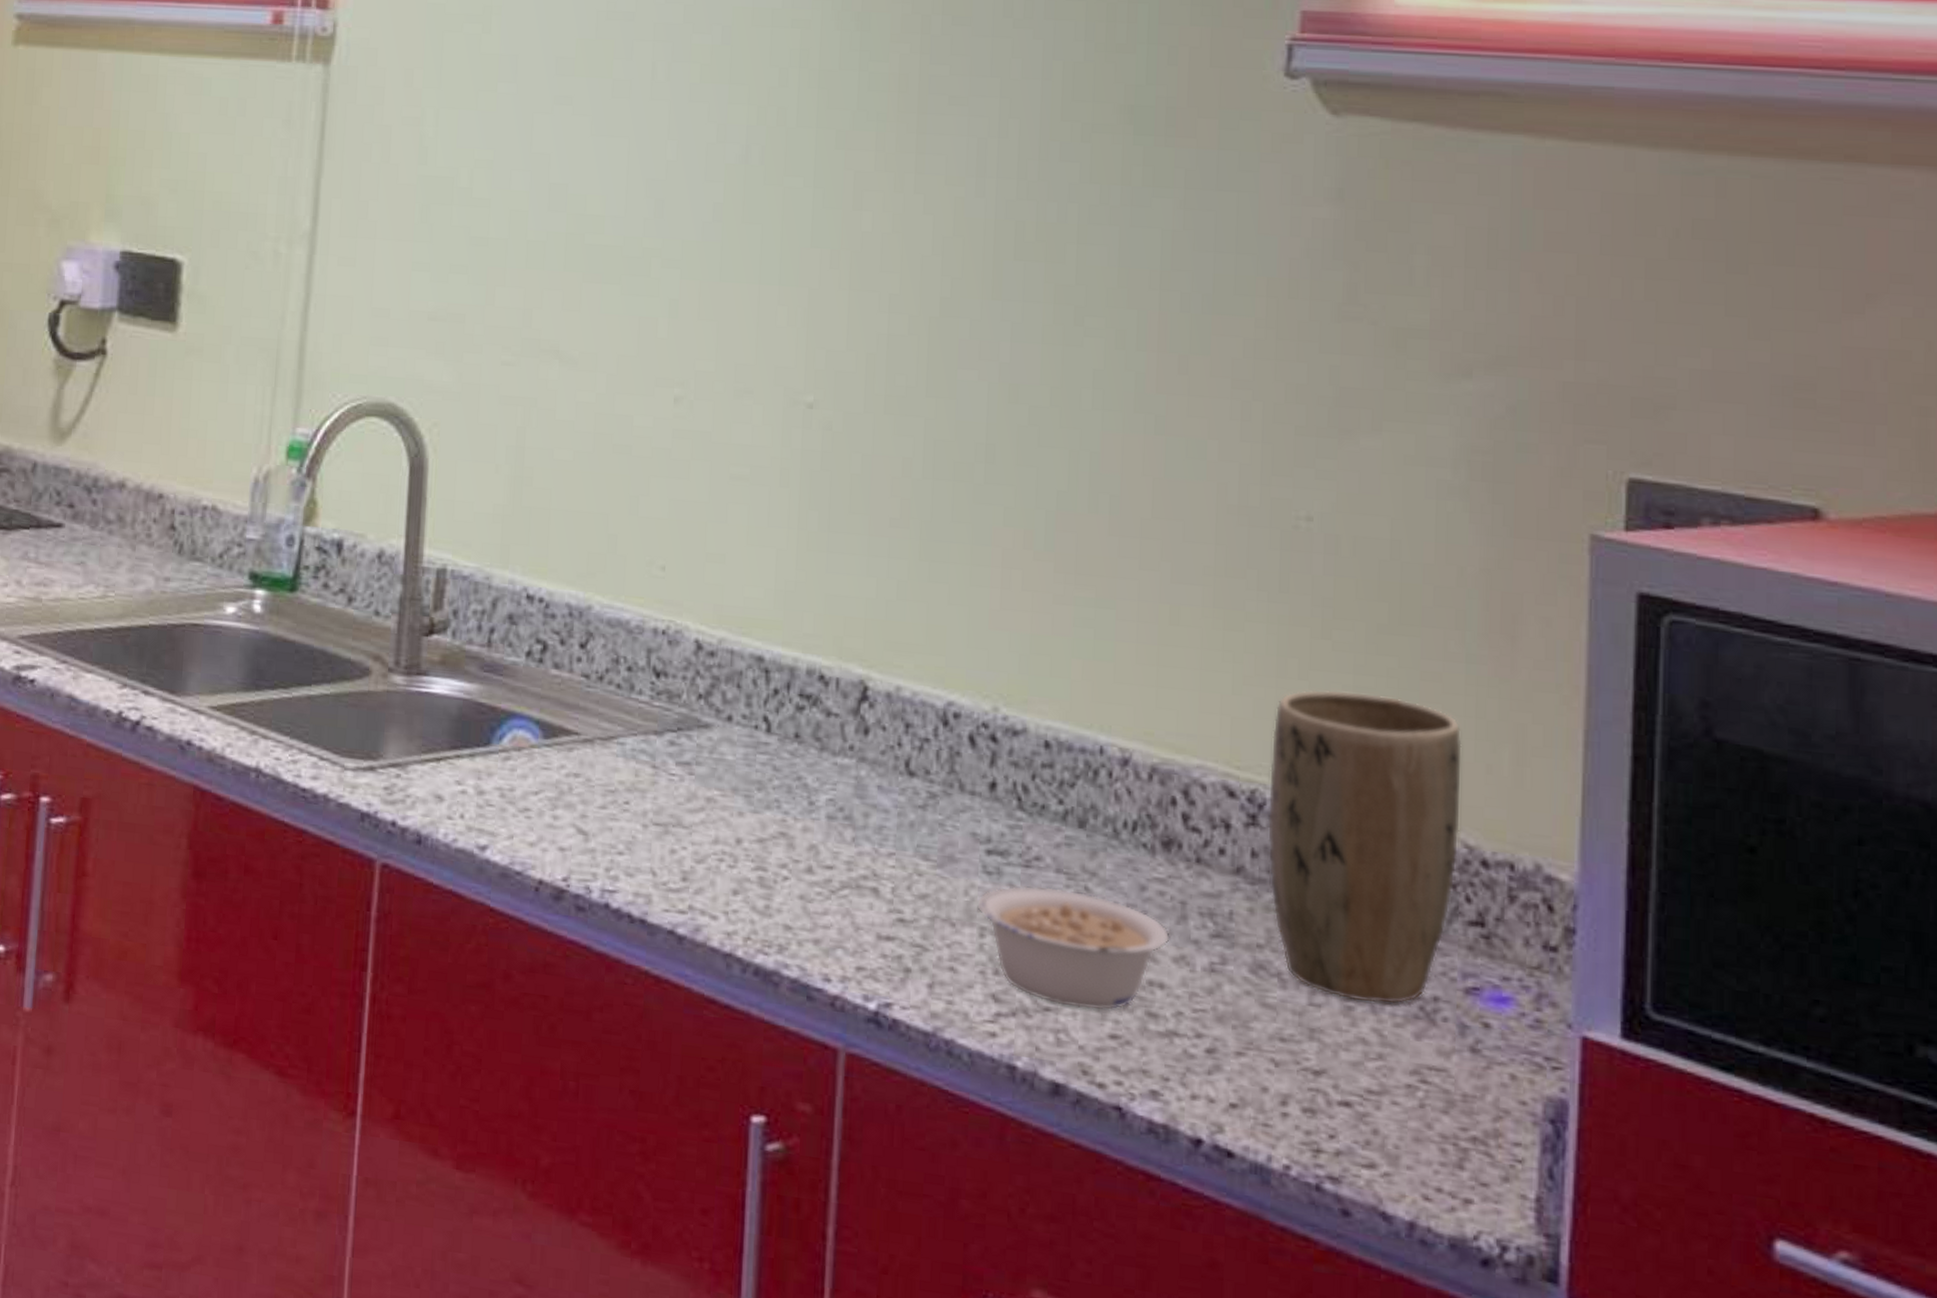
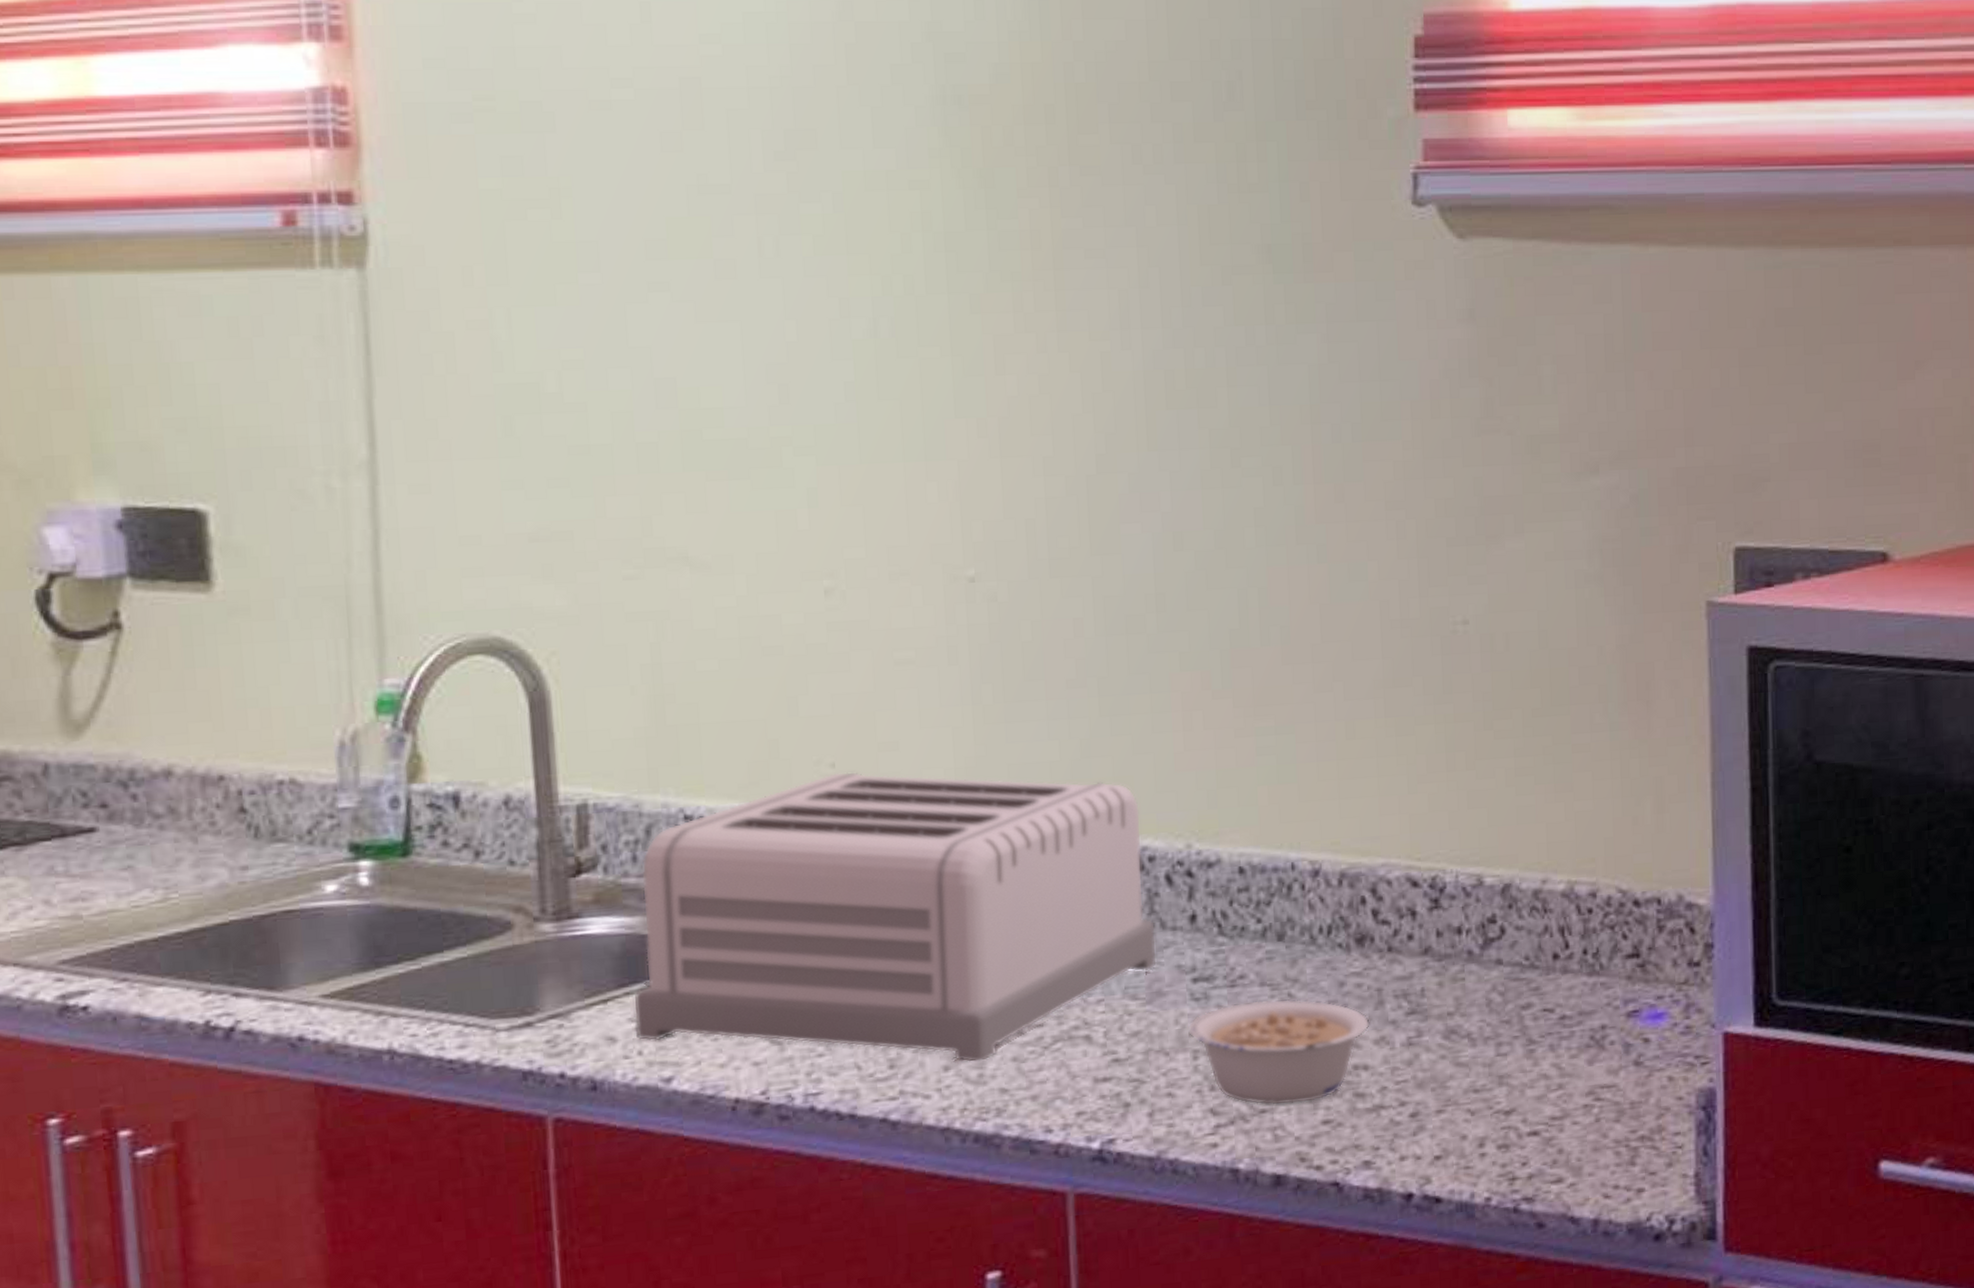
toaster: none [460,575,954,893] -> present [632,771,1157,1063]
plant pot: present [1267,689,1463,1005] -> none [1446,771,1614,1044]

